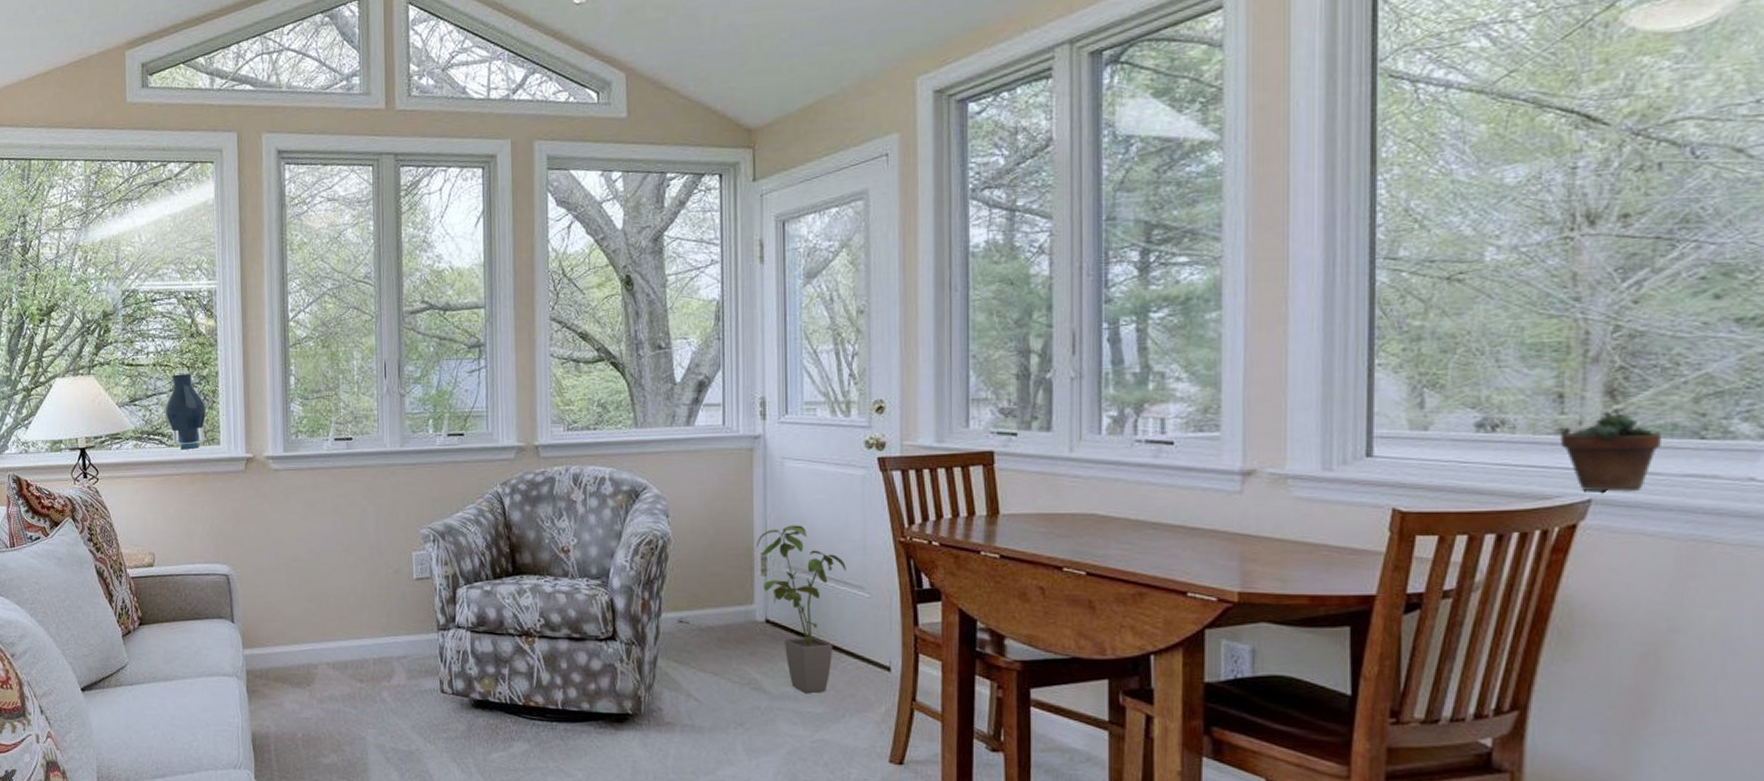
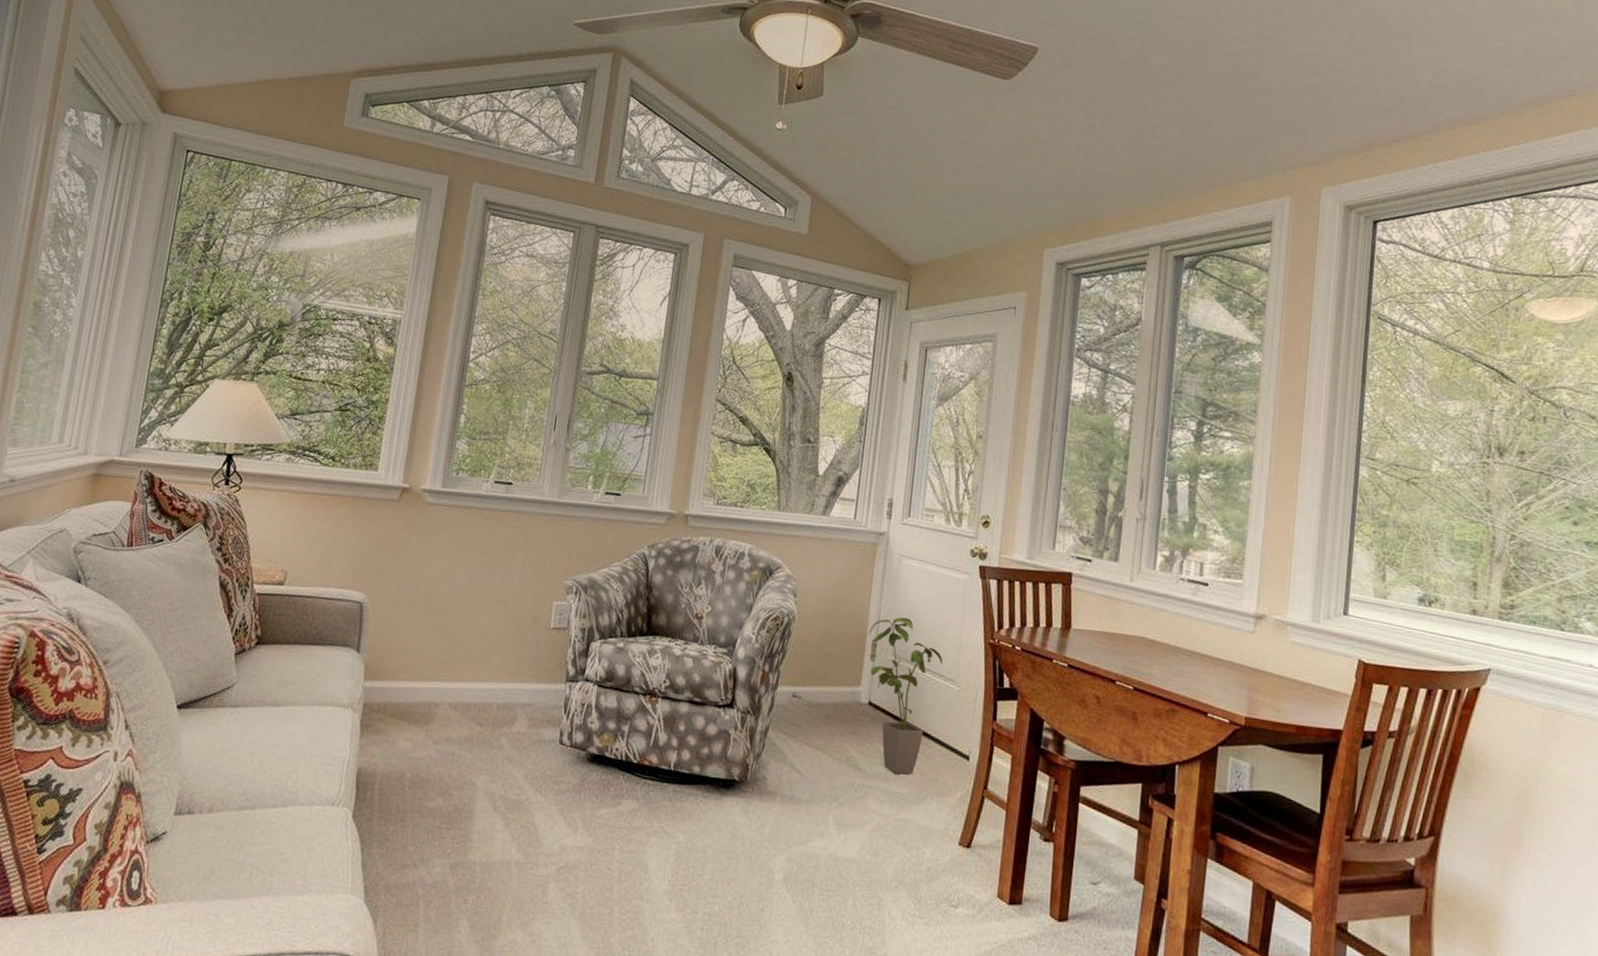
vase: present [165,374,207,450] -> none [325,395,370,472]
succulent plant: present [1559,387,1661,492] -> none [1472,583,1537,667]

